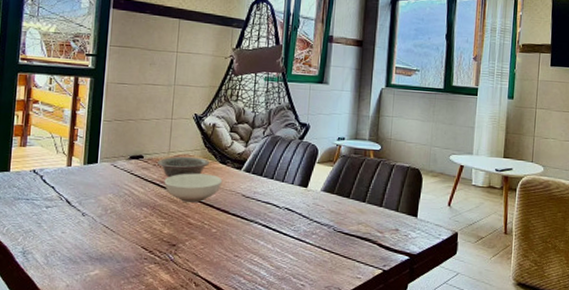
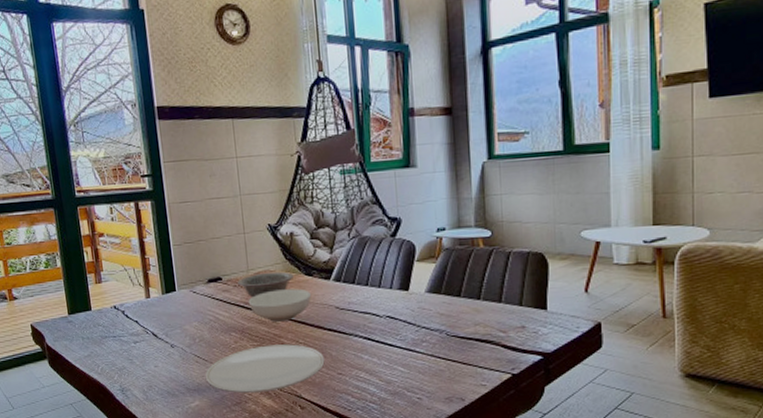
plate: none [109,223,225,267] -> present [205,344,325,393]

